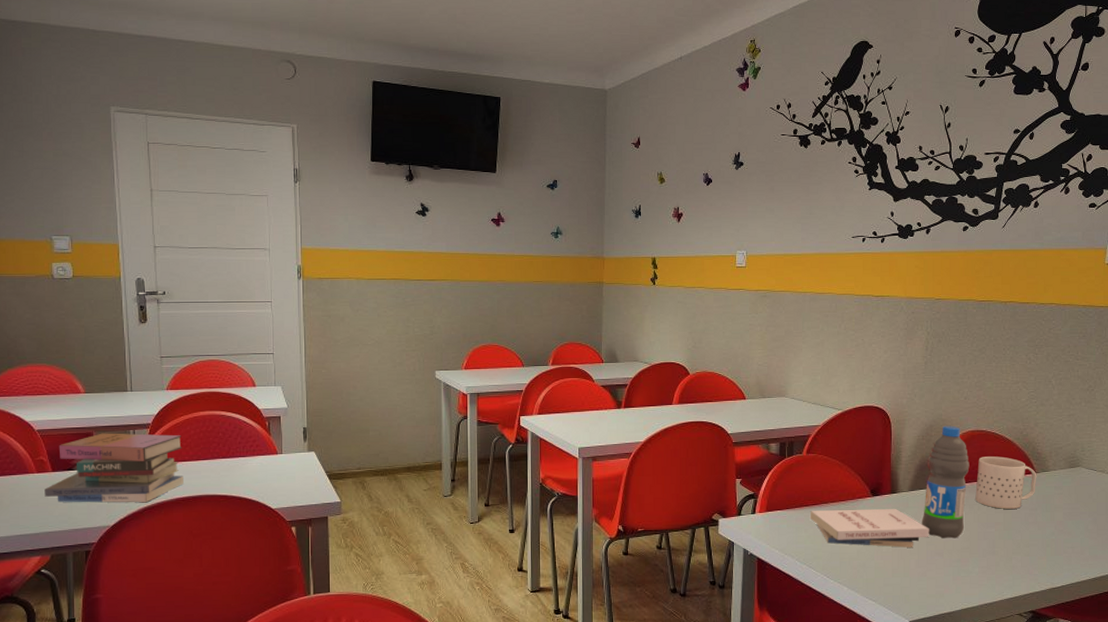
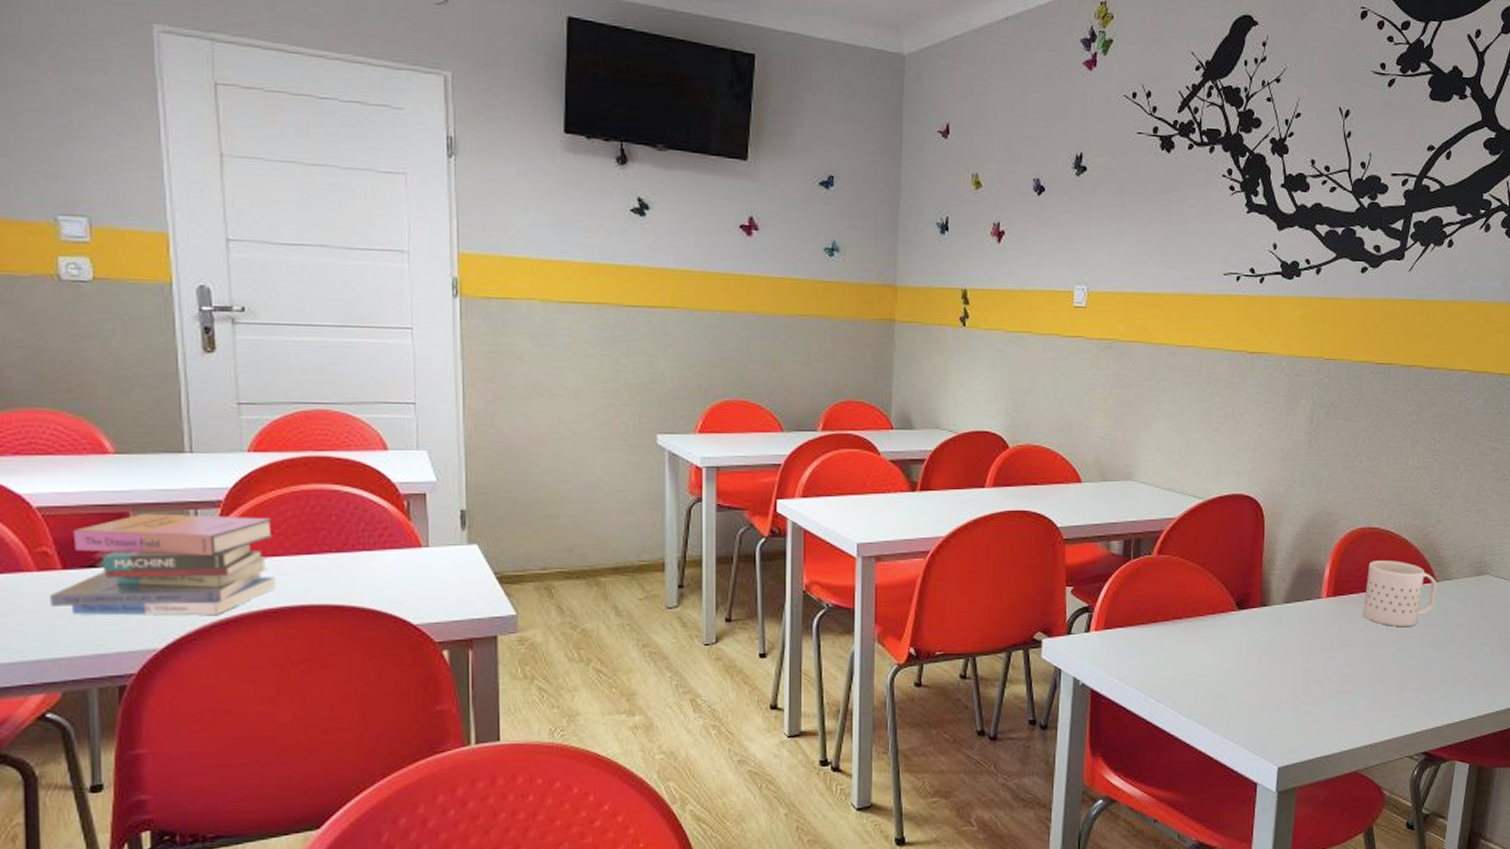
books: present [810,508,929,548] -> none [1159,625,1306,675]
water bottle: present [922,425,970,539] -> none [1297,521,1358,664]

